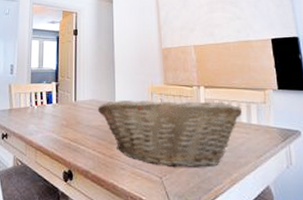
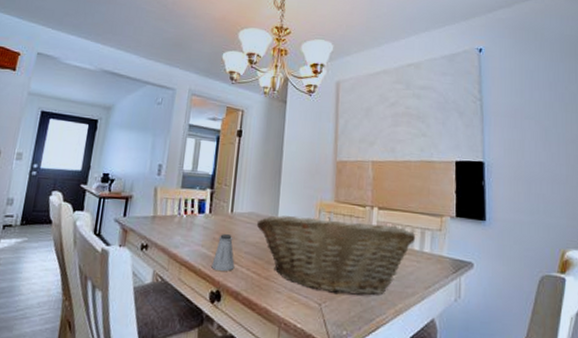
saltshaker: none [62,120,82,154] -> present [211,234,235,272]

